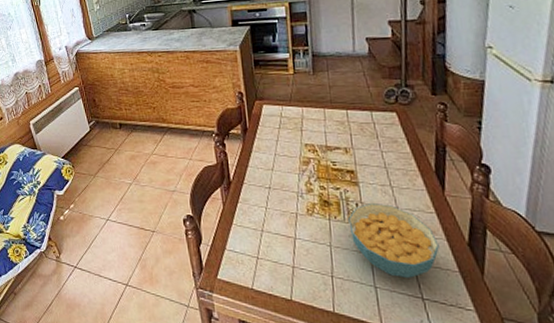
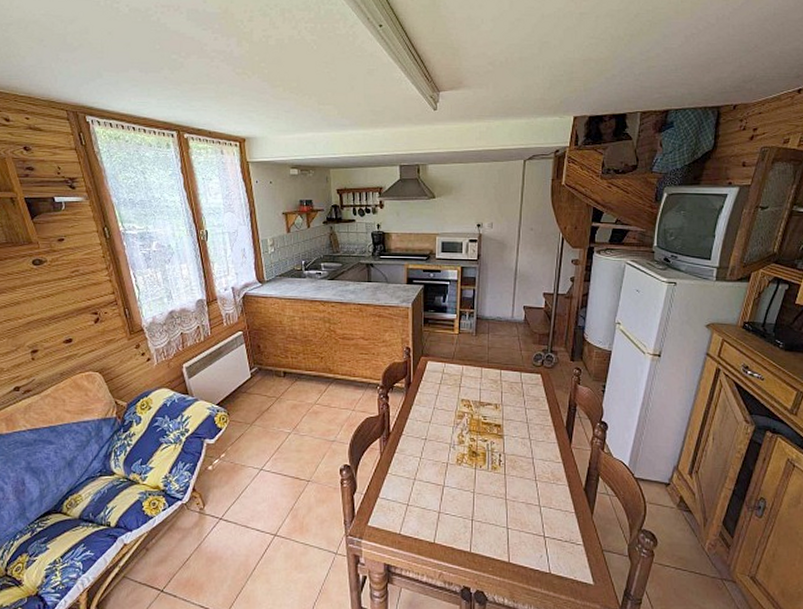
cereal bowl: present [348,204,439,278] -> none [491,454,562,519]

